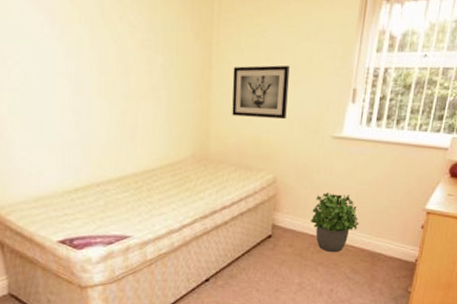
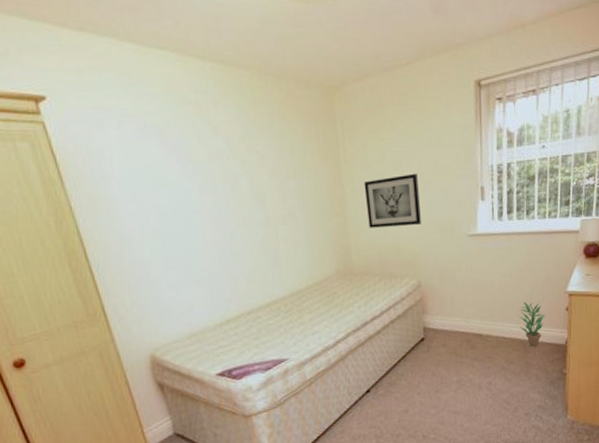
potted plant: present [310,193,359,253] -> none [459,288,507,347]
potted plant: none [370,213,400,260] -> present [519,301,546,347]

